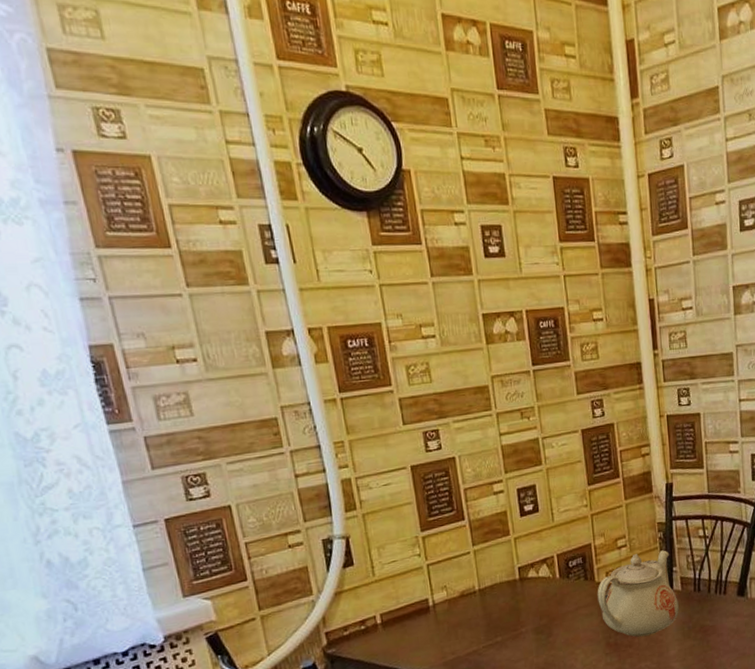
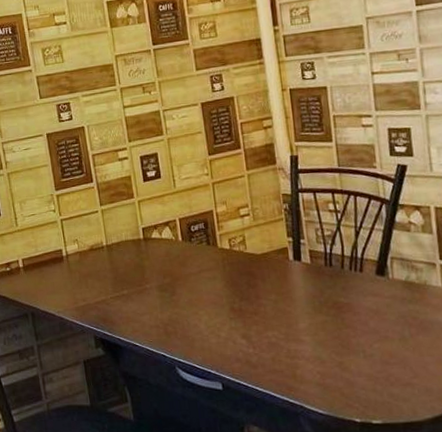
teapot: present [597,550,679,637] -> none [220,221,309,306]

